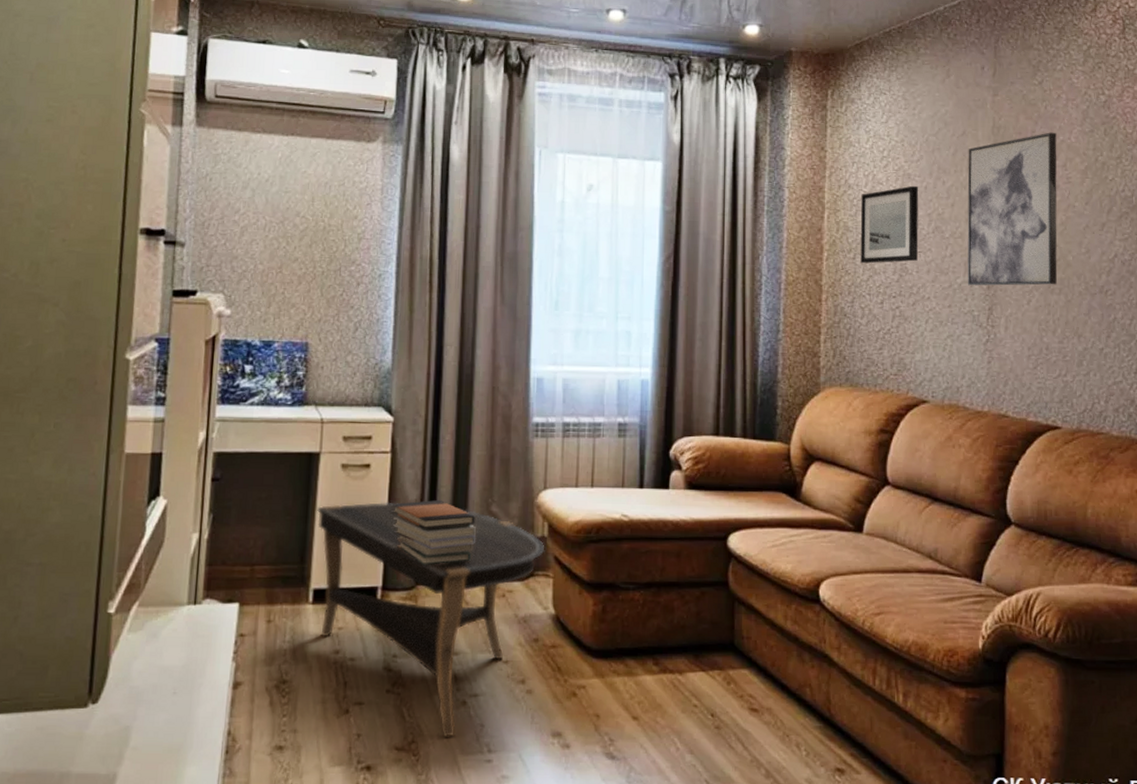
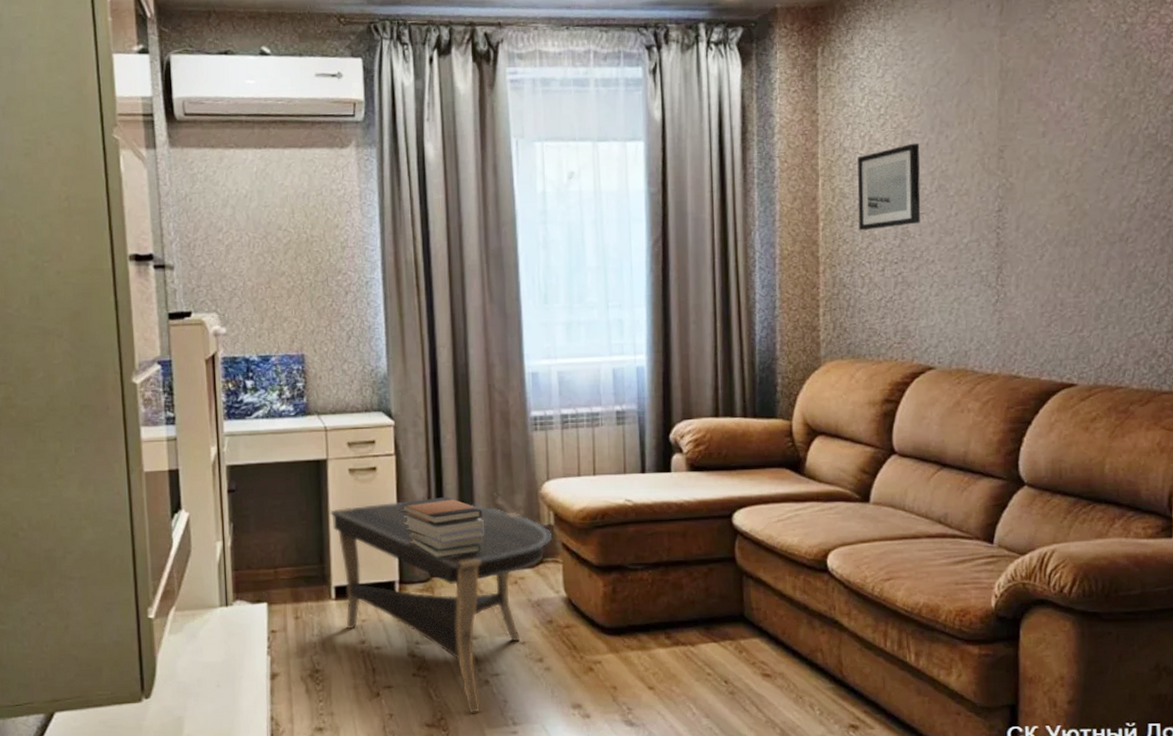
wall art: present [967,132,1058,286] -> none [973,70,1073,245]

